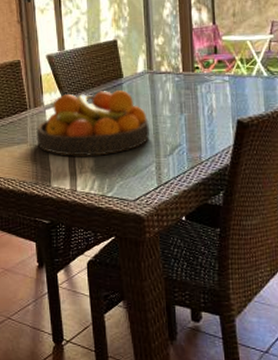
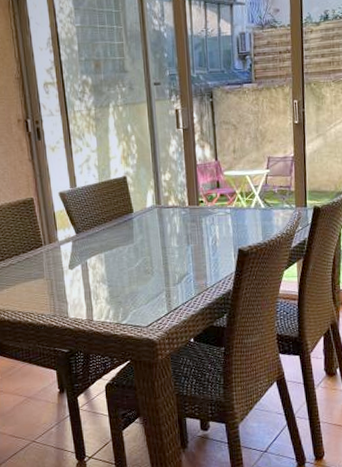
fruit bowl: present [36,89,150,156] -> none [52,224,160,288]

